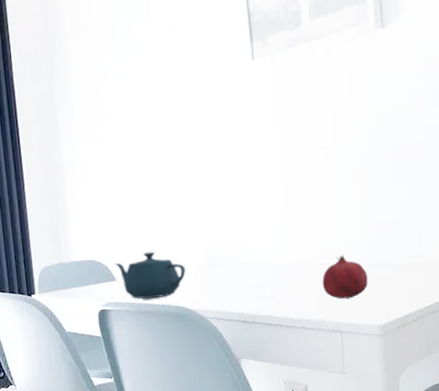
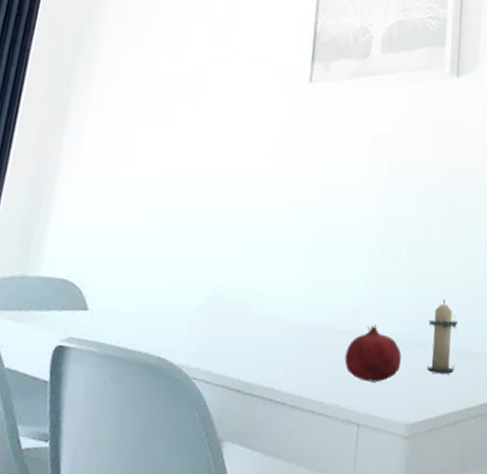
teapot: present [115,251,186,300] -> none [92,280,180,342]
candle: none [386,225,412,284] -> present [426,299,457,374]

